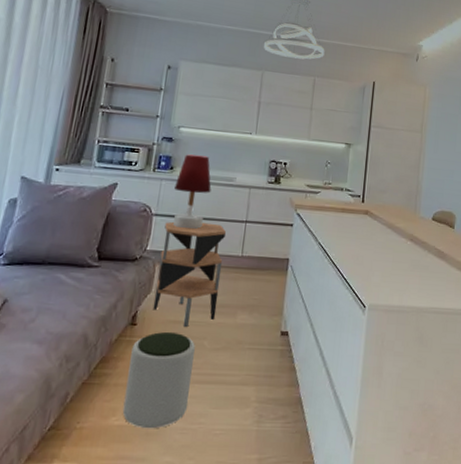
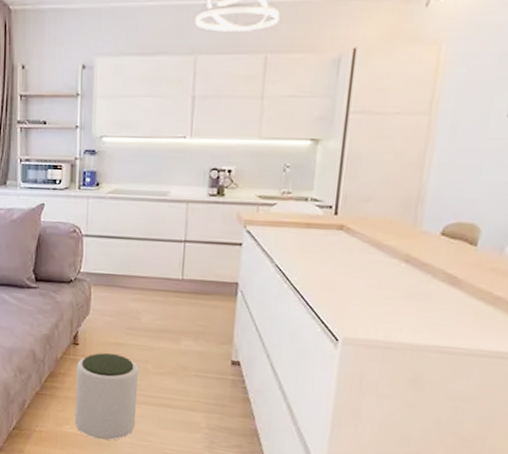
side table: present [152,221,226,328] -> none [92,242,162,351]
table lamp: present [173,154,212,230] -> none [103,167,143,251]

